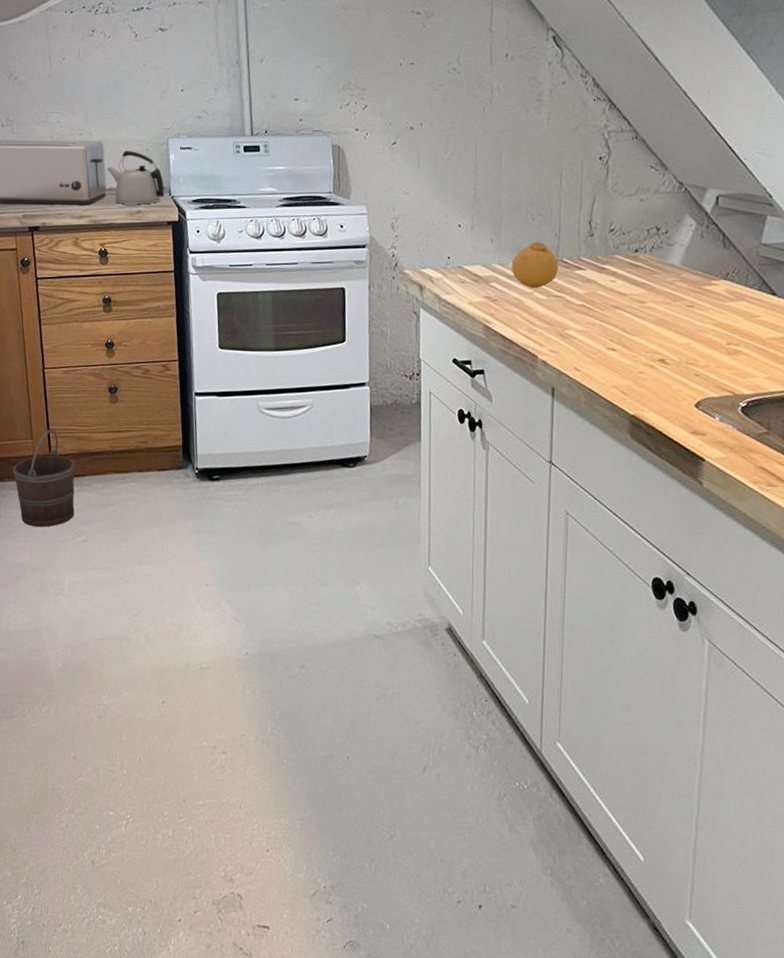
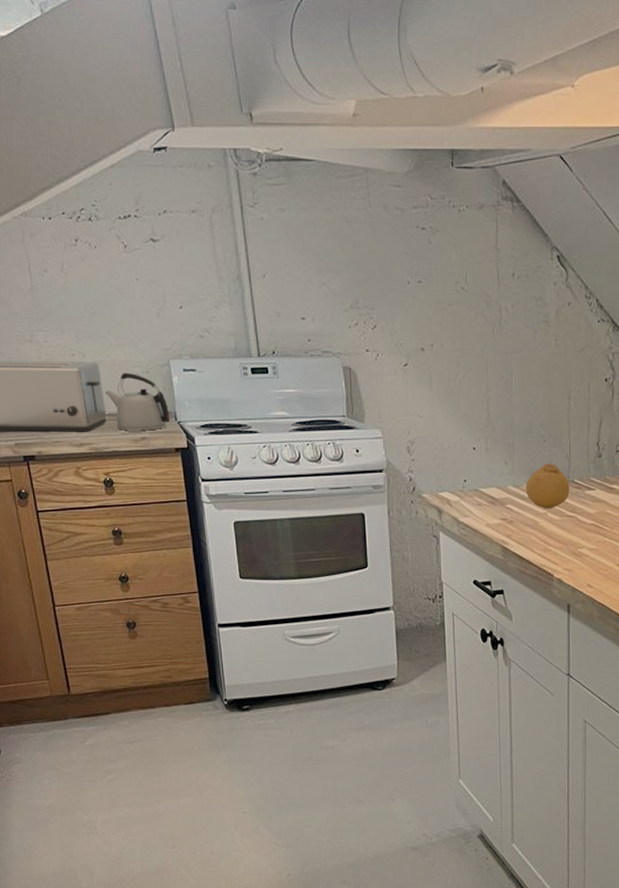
bucket: present [12,429,75,527] -> none [30,668,101,768]

